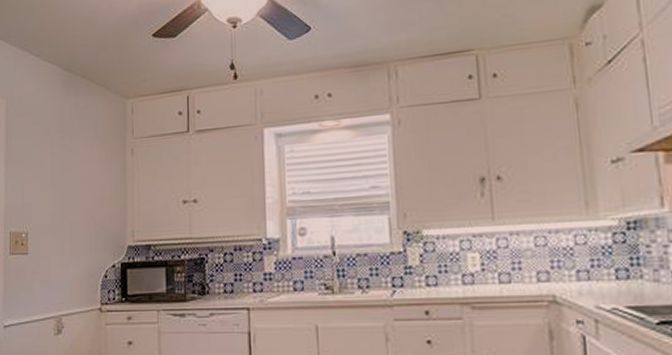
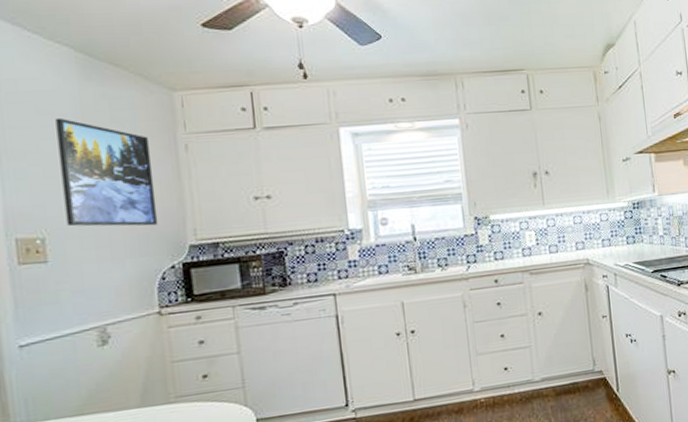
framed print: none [43,127,106,226] -> present [55,117,158,227]

